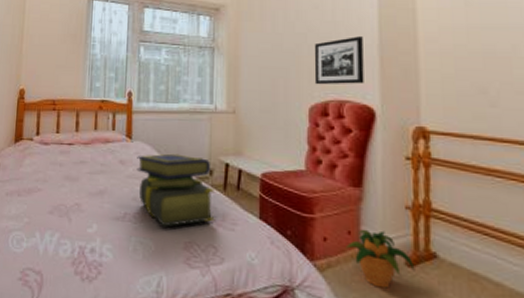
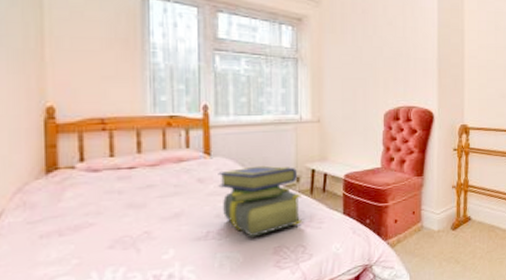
picture frame: present [314,36,364,85] -> none [388,51,426,94]
potted plant: present [346,229,415,289] -> none [411,207,457,250]

